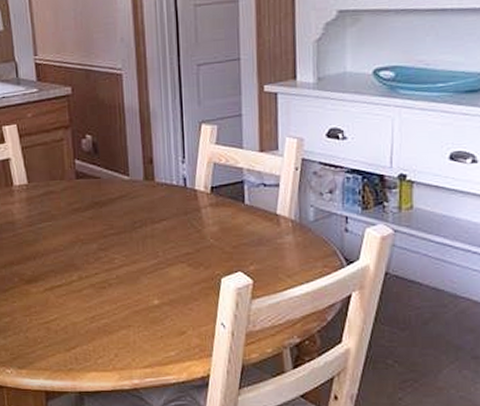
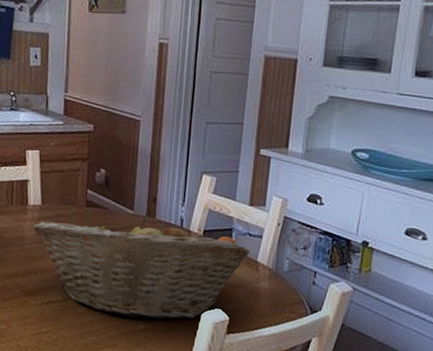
fruit basket: none [22,180,267,294] -> present [33,215,250,320]

